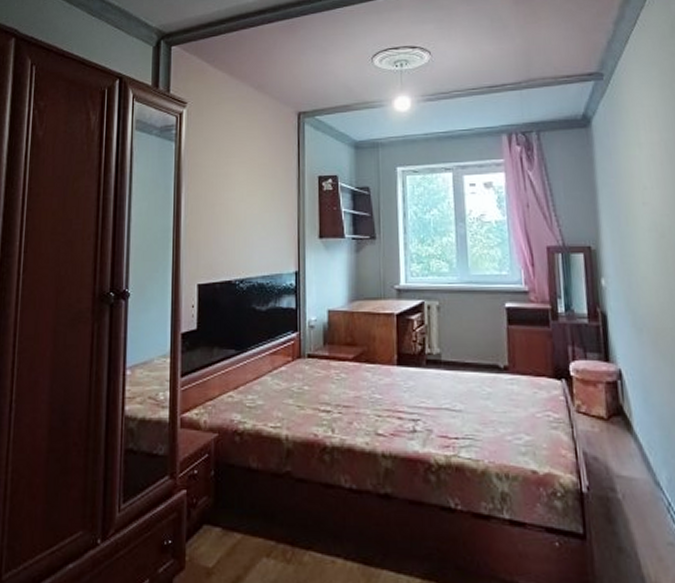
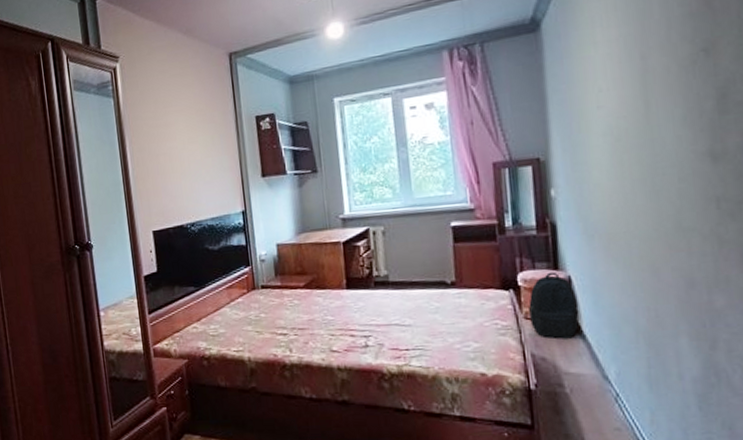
backpack: none [580,364,631,438] -> present [528,272,580,339]

